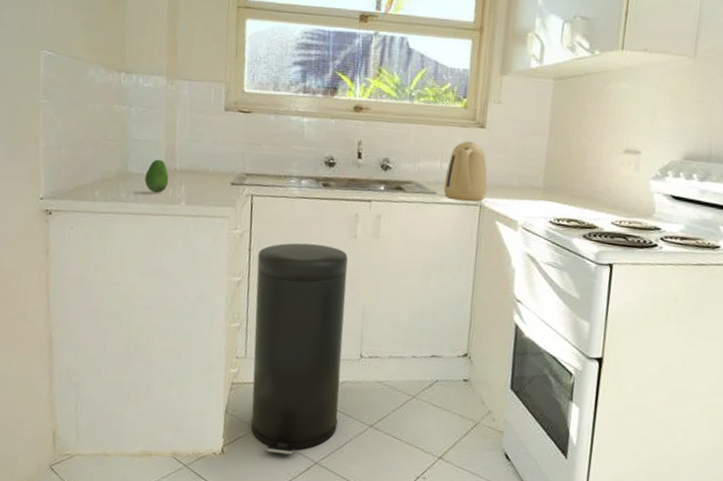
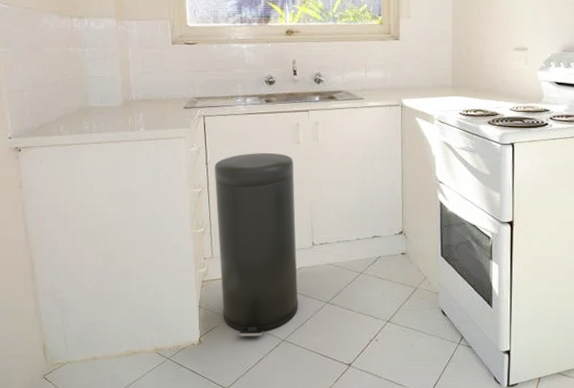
fruit: present [145,159,169,193] -> none [105,92,127,122]
kettle: present [443,141,488,202] -> none [369,52,406,103]

